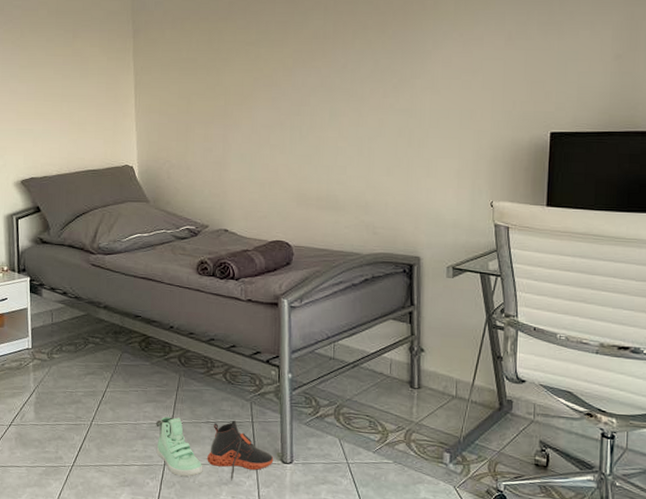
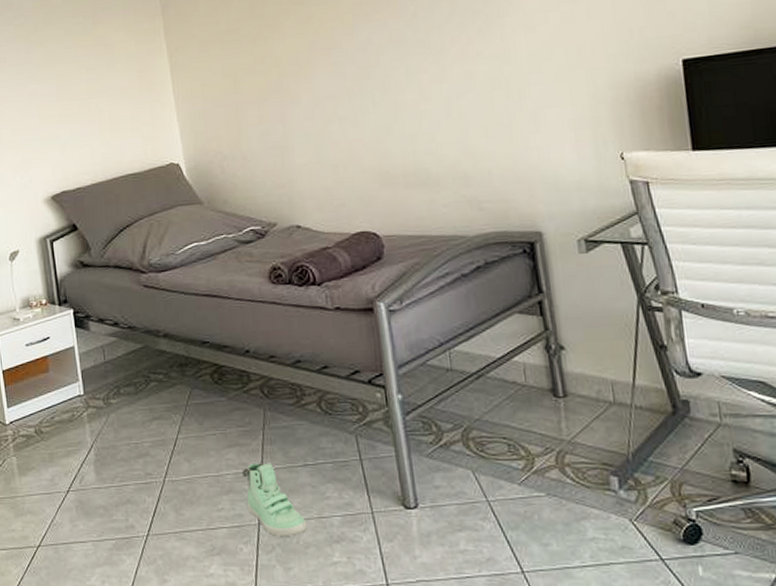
athletic shoe: present [207,420,274,481] -> none [310,459,394,537]

